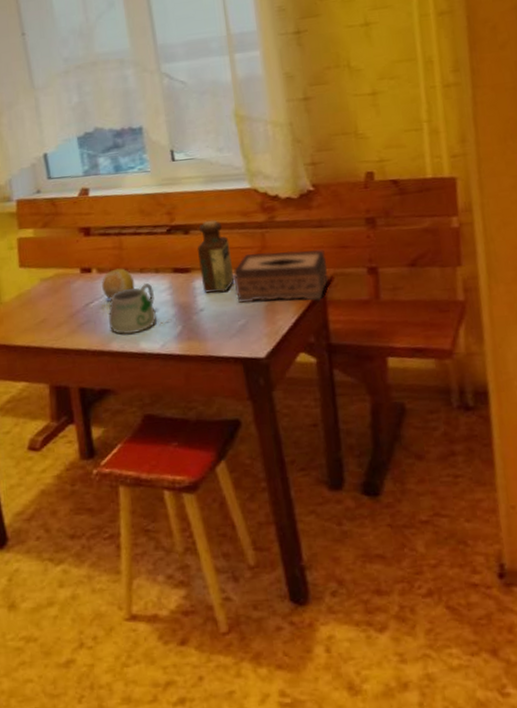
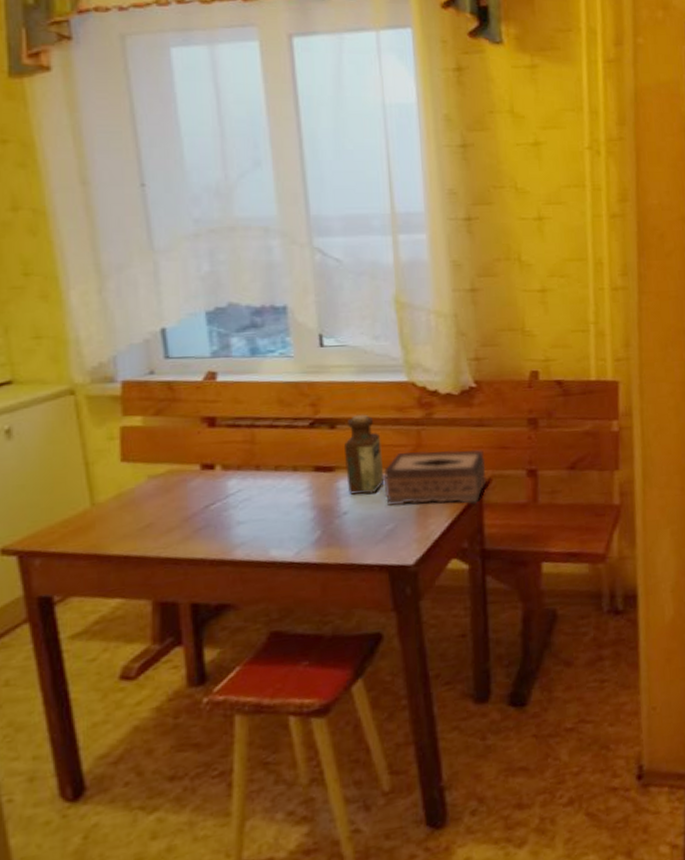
fruit: present [102,268,135,299] -> none [227,465,268,500]
mug: present [108,283,172,334] -> none [233,483,310,541]

